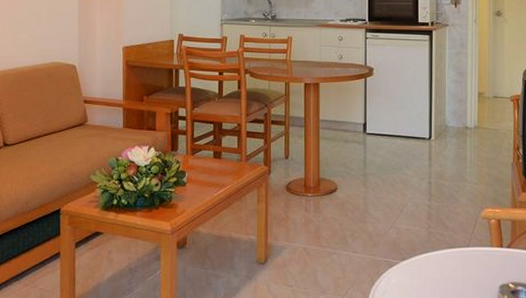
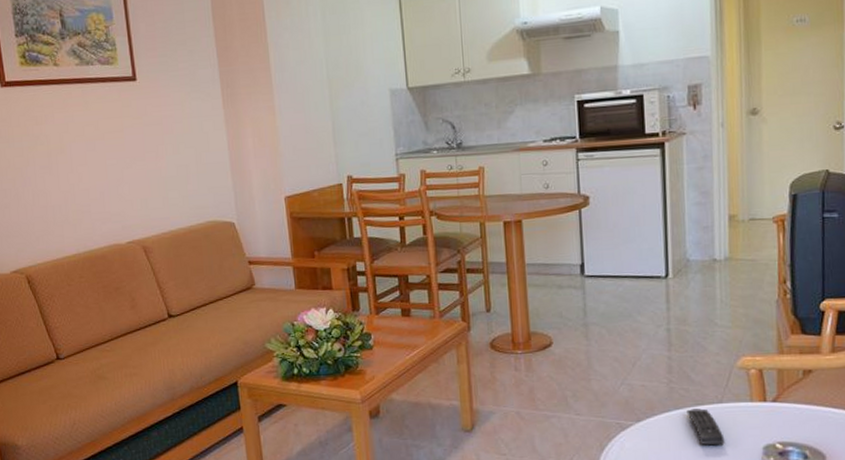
remote control: none [441,251,470,284] -> present [686,408,725,446]

